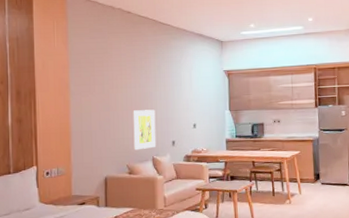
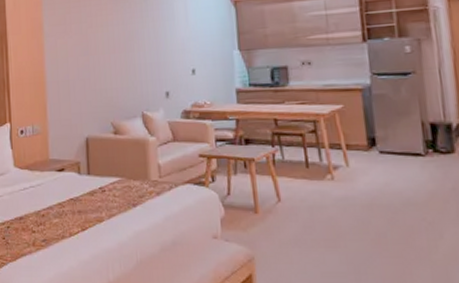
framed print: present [133,109,157,151] -> none [116,52,146,104]

